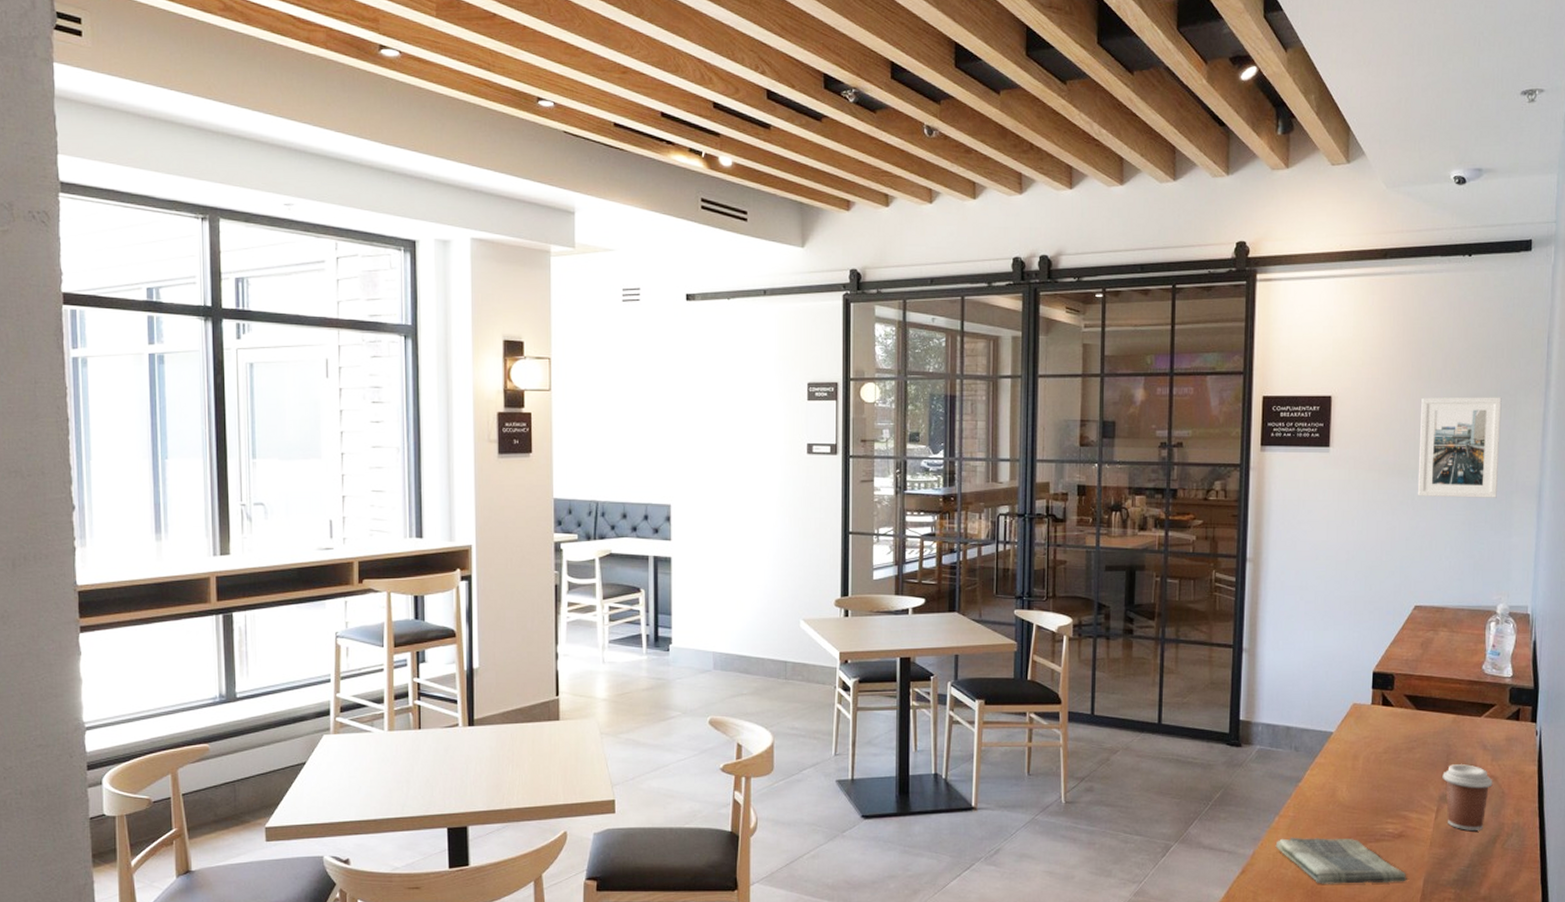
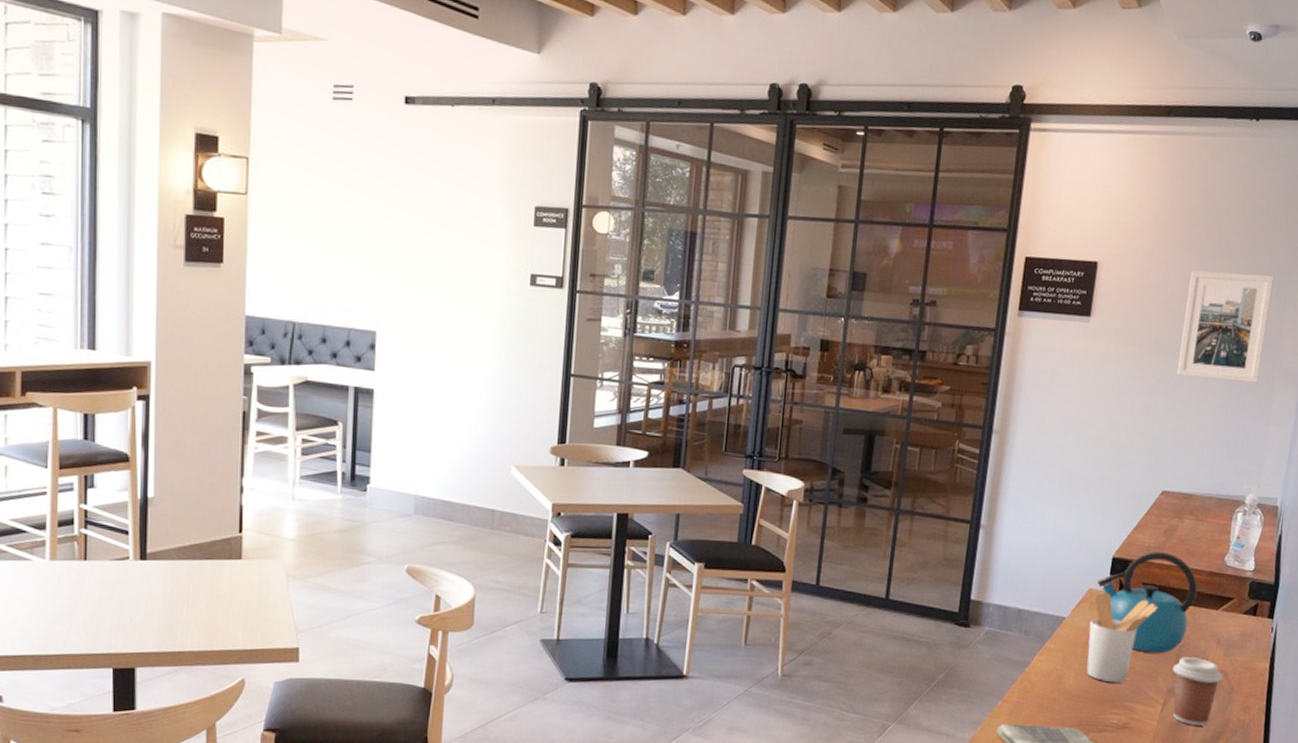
utensil holder: none [1357,706,1421,793] -> present [1086,592,1157,683]
kettle: none [1361,664,1459,762] -> present [1097,552,1198,654]

